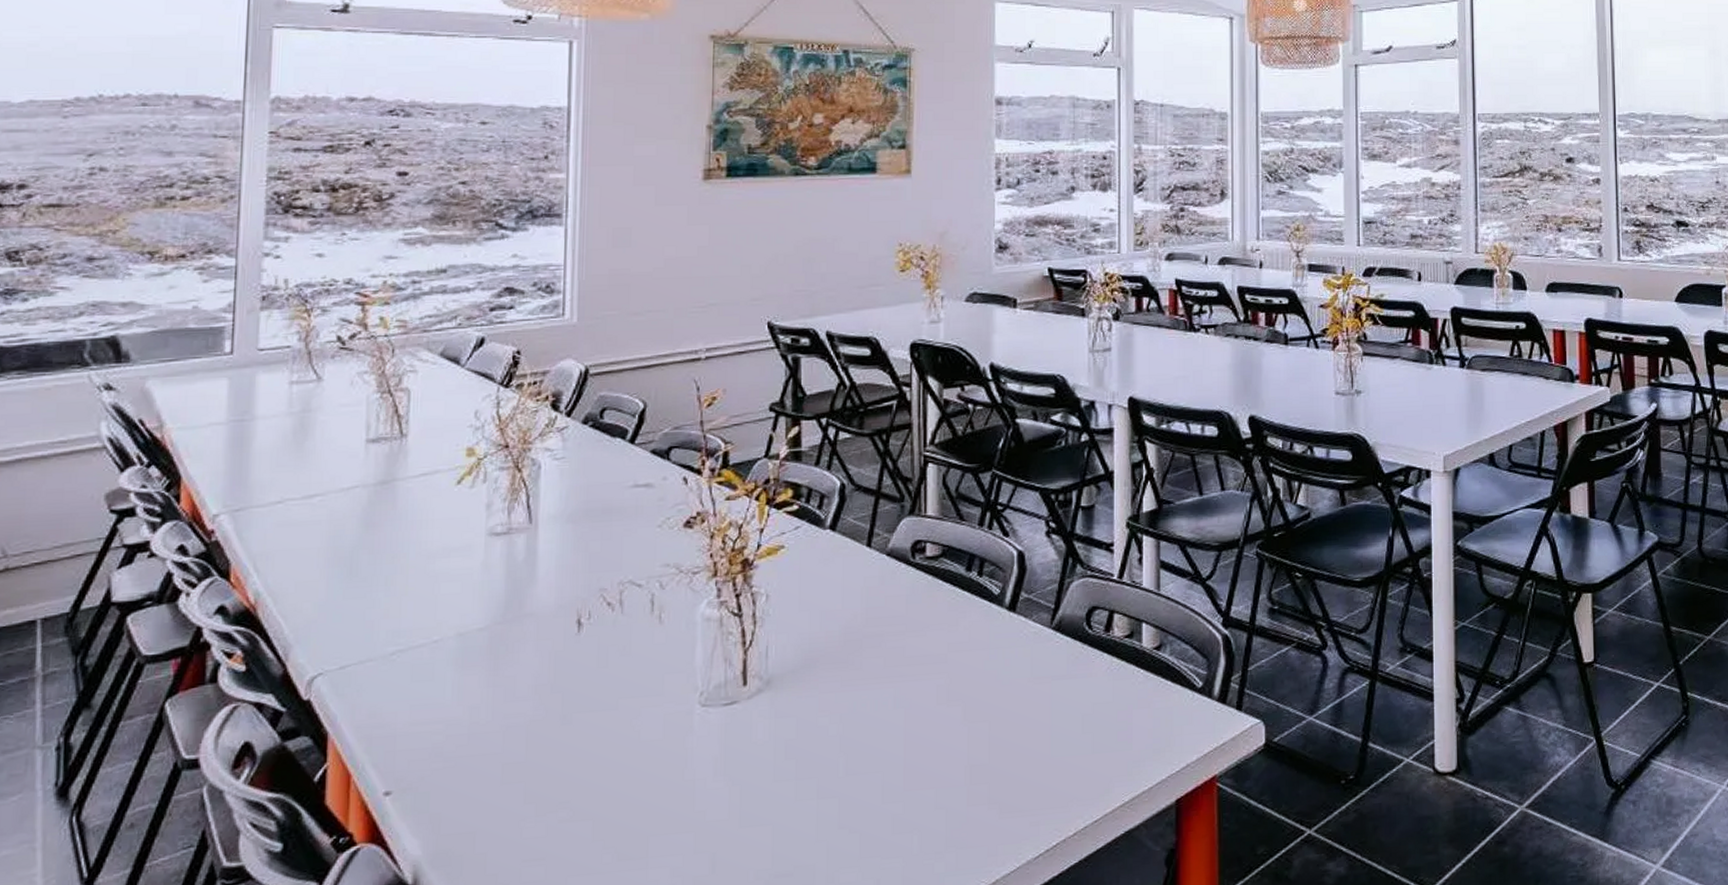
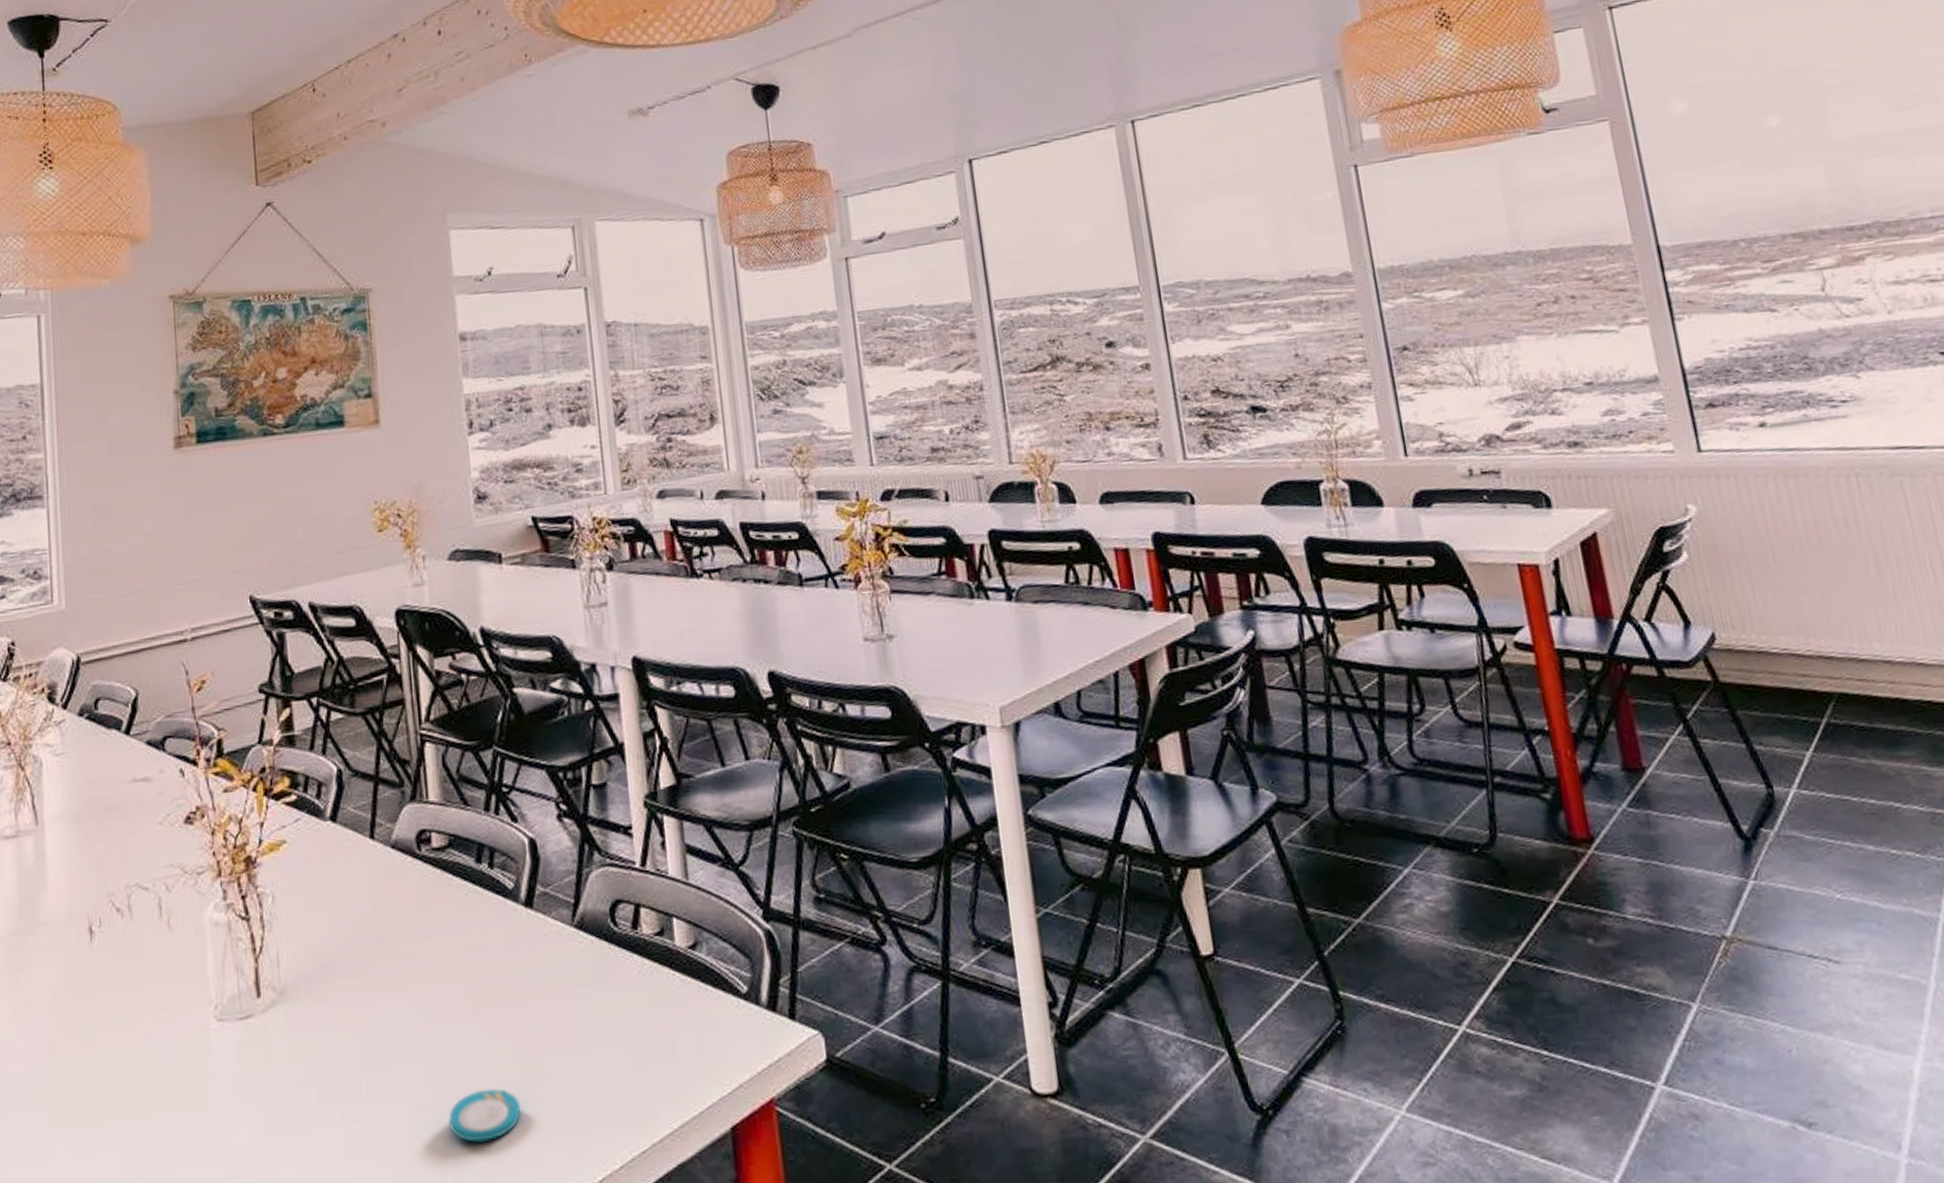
plate: none [919,767,988,814] -> present [449,1088,522,1143]

